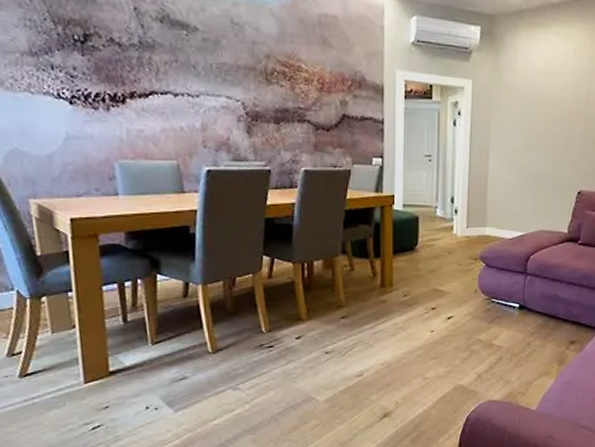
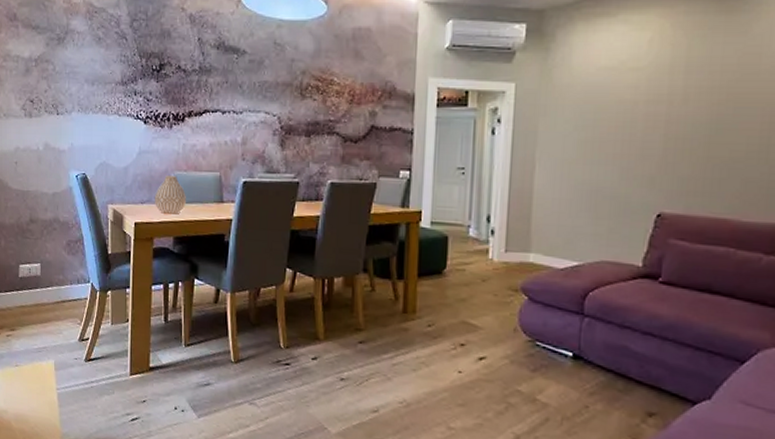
vase: none [93,165,139,207] -> present [154,176,187,214]

